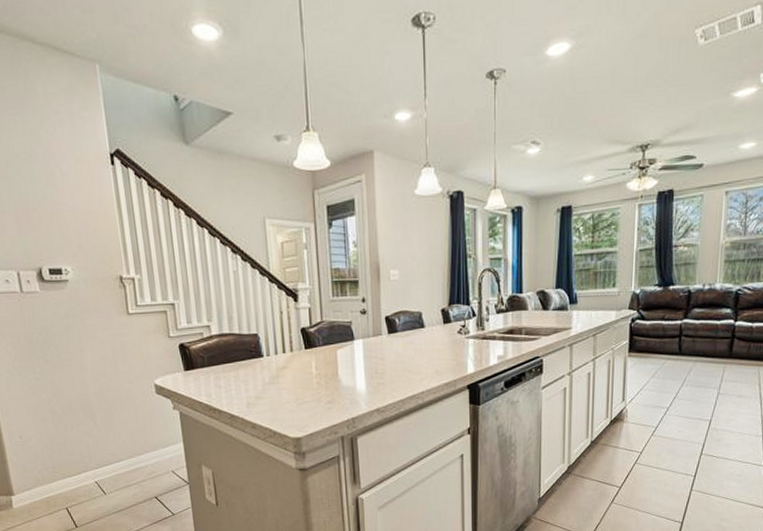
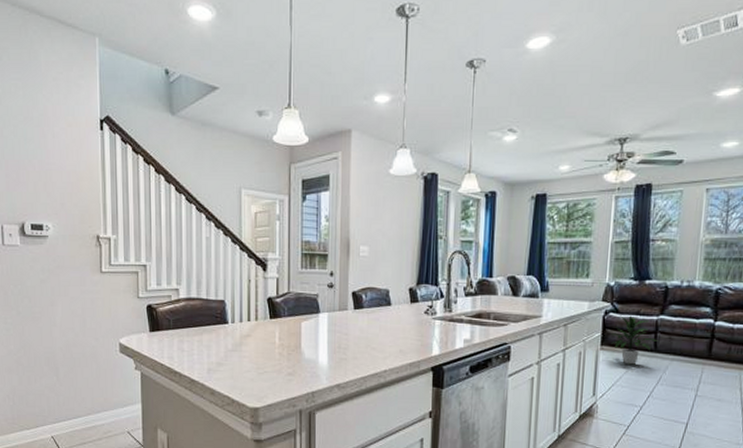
indoor plant: none [638,321,681,369] -> present [611,315,657,365]

